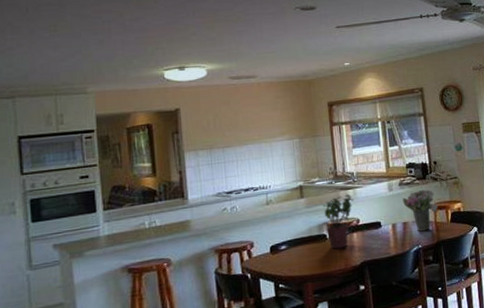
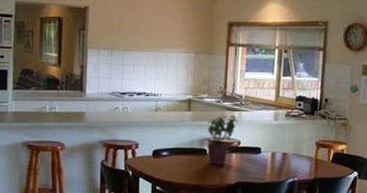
flower bouquet: present [403,189,438,232] -> none [286,124,321,166]

